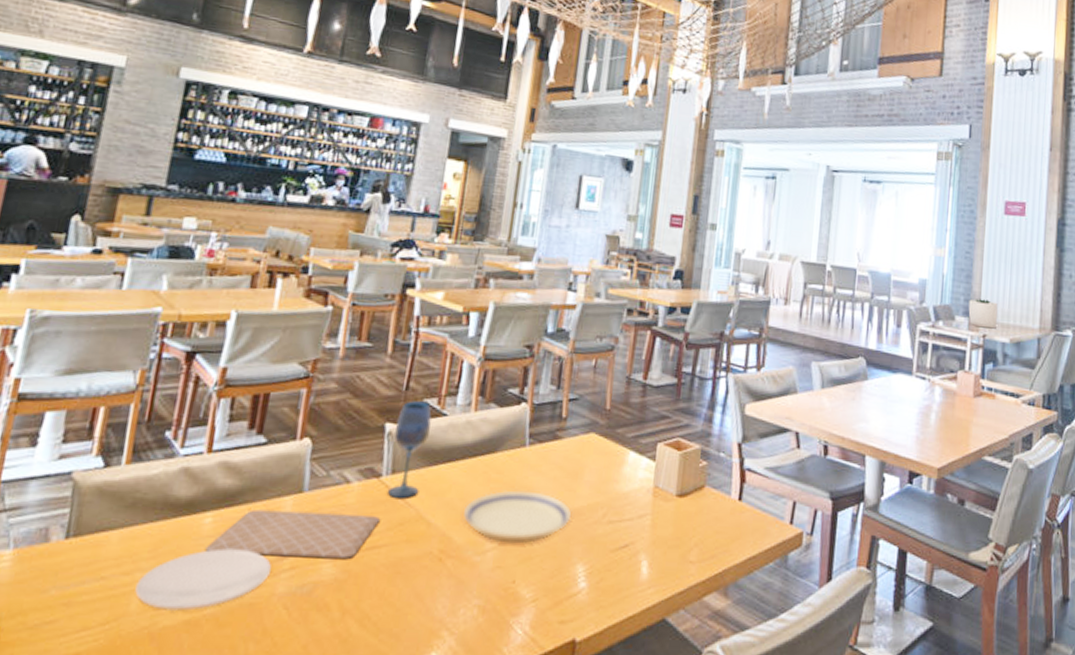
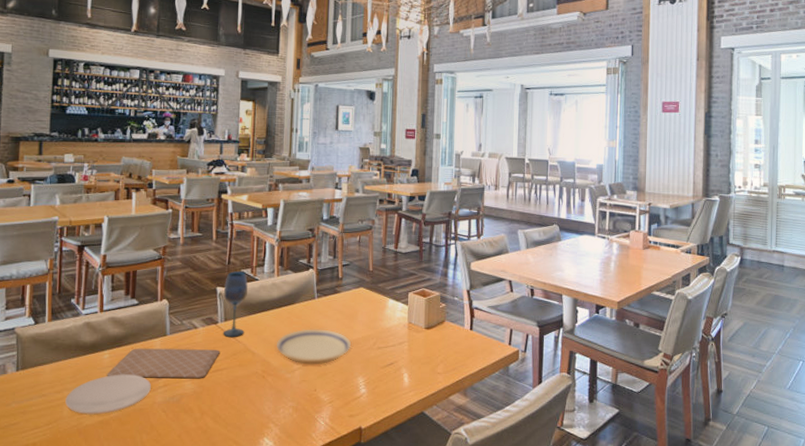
planter: present [968,299,998,329] -> none [636,177,659,198]

